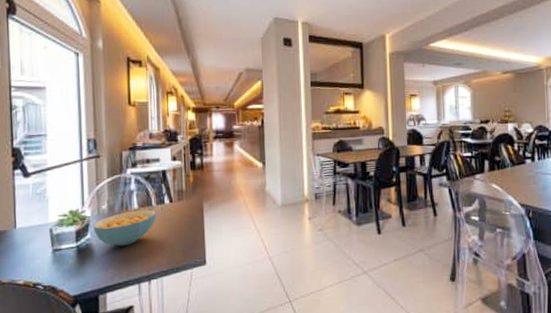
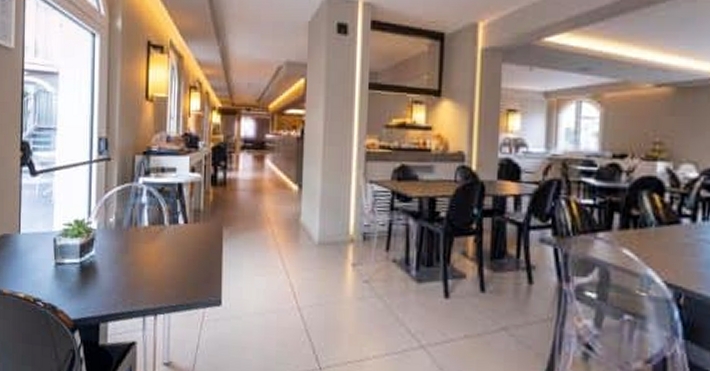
cereal bowl: present [93,209,157,247] -> none [99,228,169,270]

